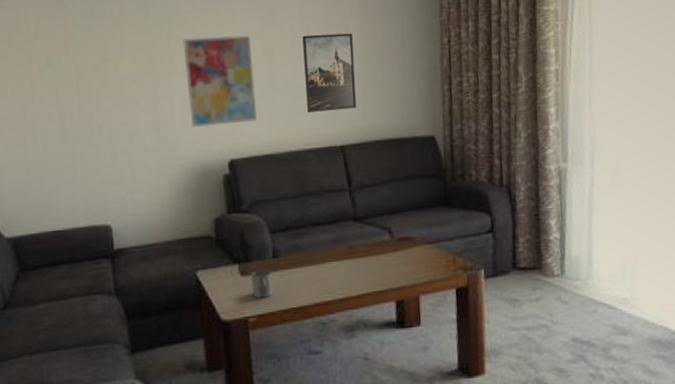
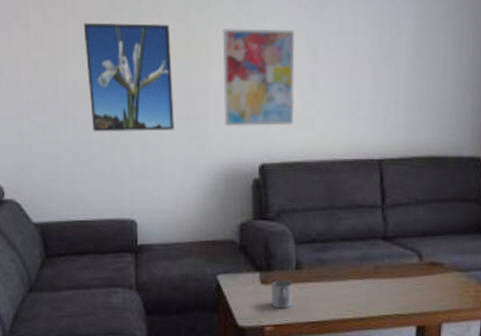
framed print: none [48,38,143,144] -> present [83,22,174,132]
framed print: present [302,33,356,112] -> none [347,34,406,120]

